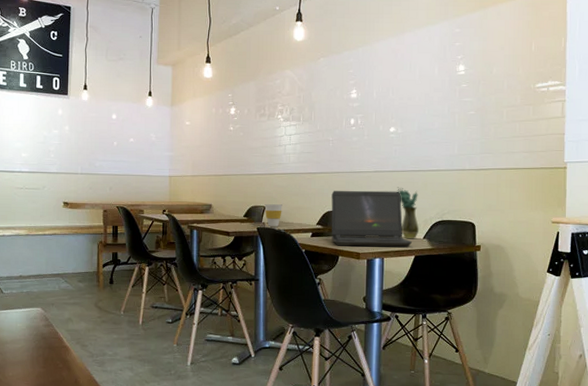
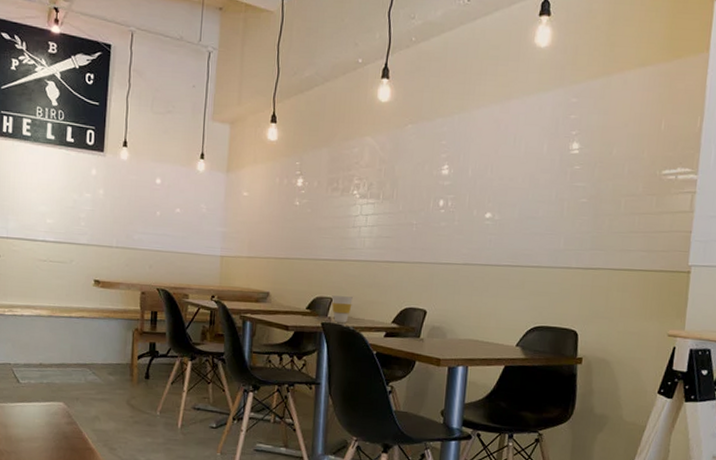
laptop computer: present [331,190,412,248] -> none [408,284,502,355]
vase: present [397,187,420,239] -> none [488,284,514,347]

